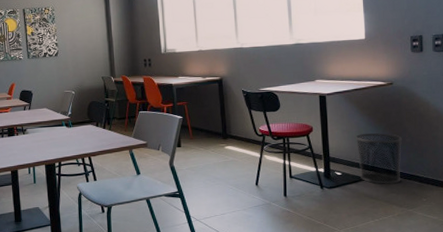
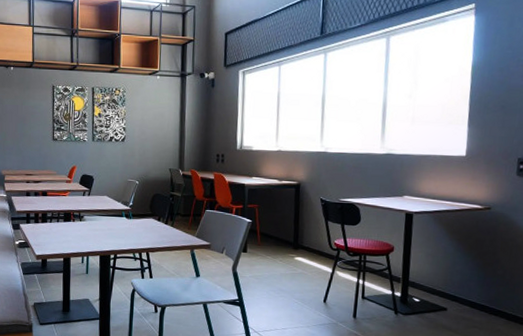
trash can: present [355,133,403,185] -> none [440,260,494,319]

